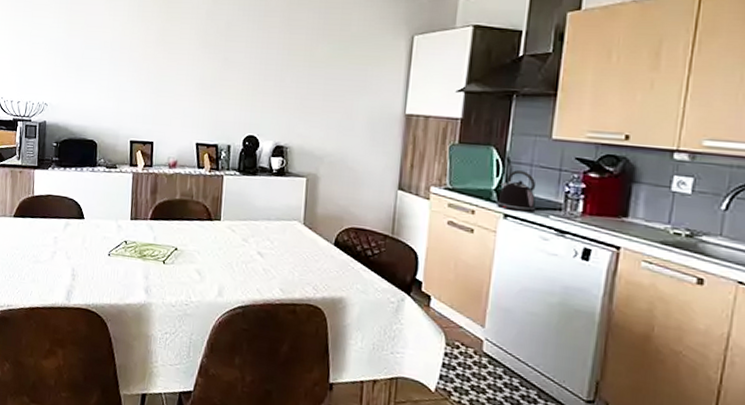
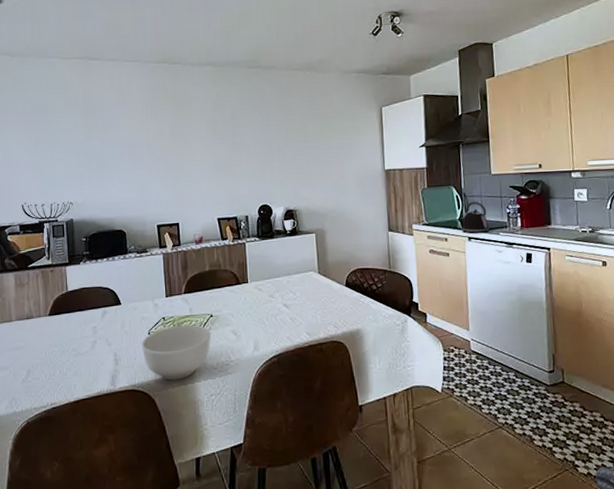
bowl: none [99,252,173,310] -> present [141,324,211,380]

